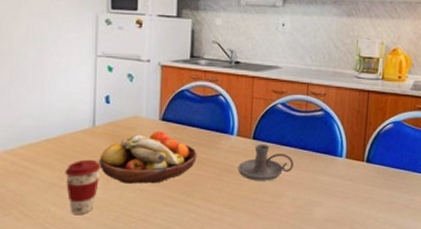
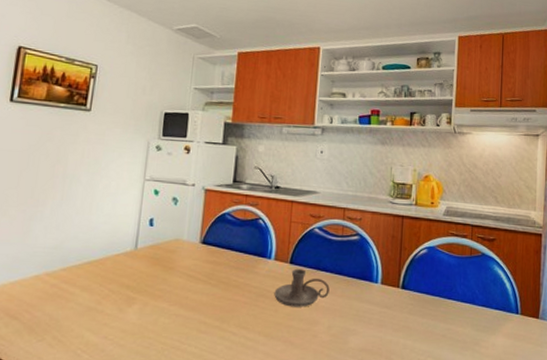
coffee cup: present [65,159,101,214] -> none [102,282,139,341]
fruit bowl: present [99,131,197,184] -> none [138,254,235,309]

